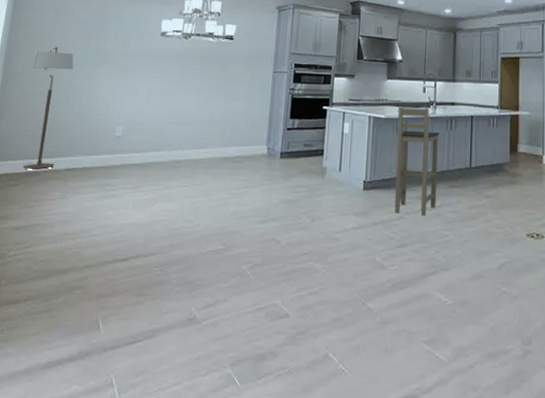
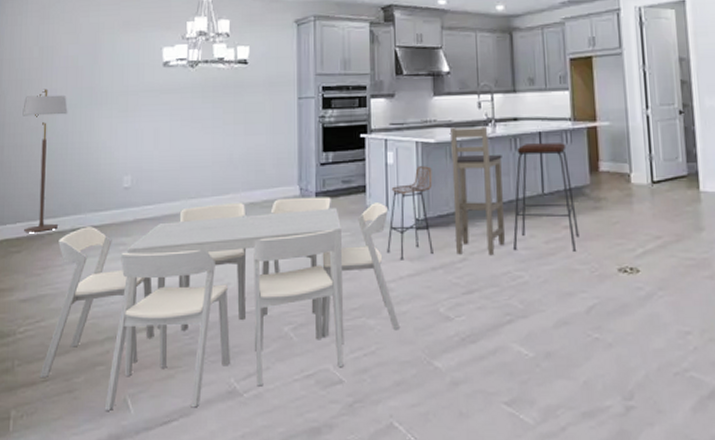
dining set: none [22,155,341,331] -> present [39,196,399,411]
bar stool: none [336,137,380,215] -> present [387,166,433,260]
bar stool: none [441,125,497,217] -> present [512,143,579,251]

